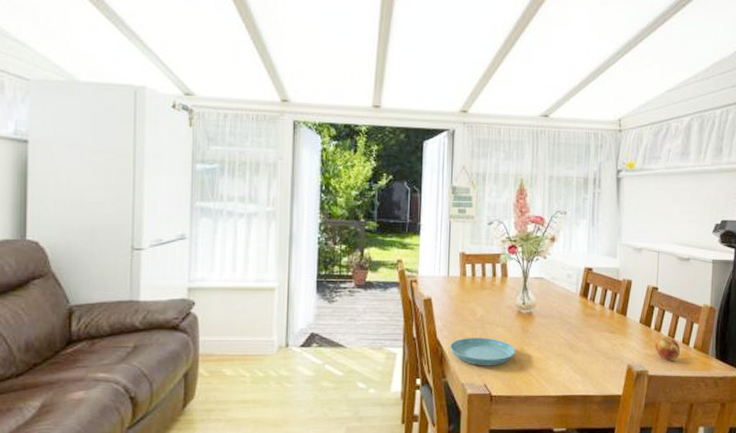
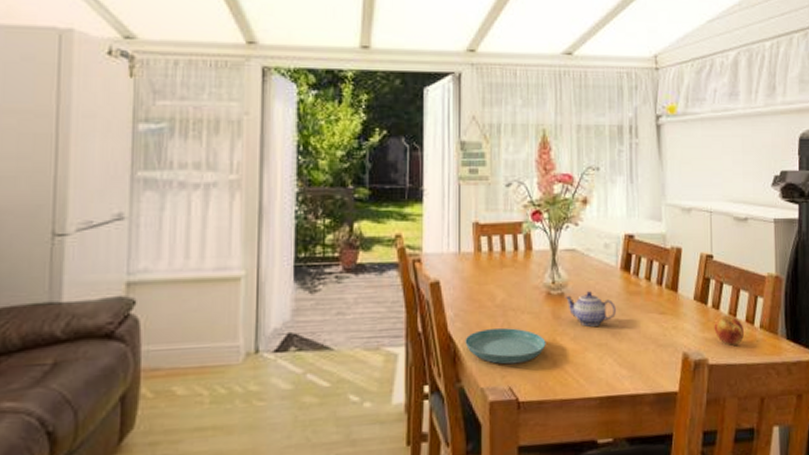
teapot: none [532,312,574,340] -> present [565,291,616,327]

